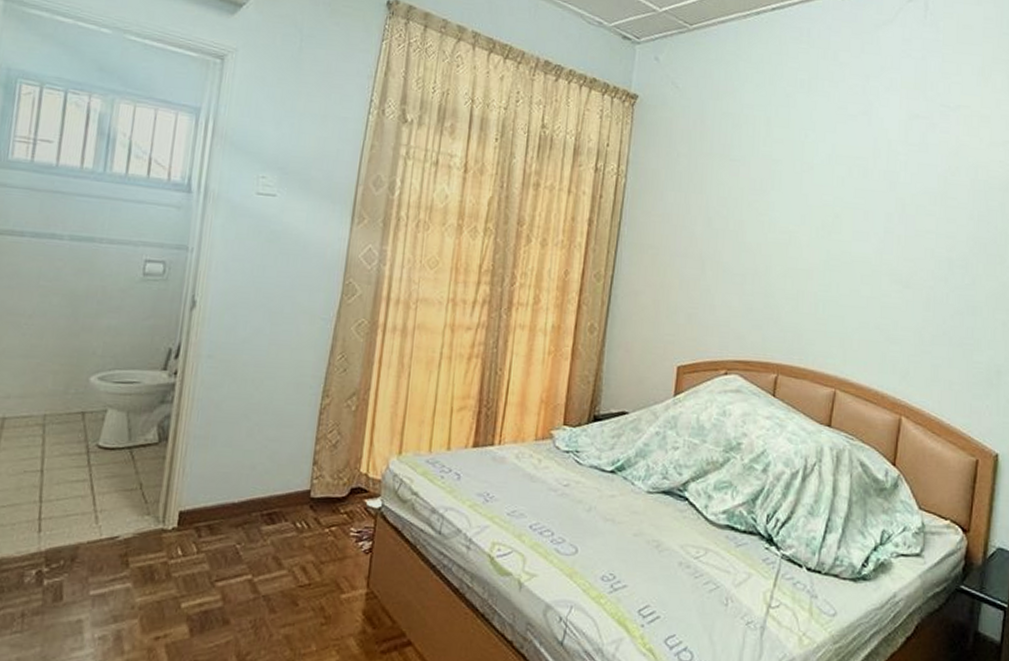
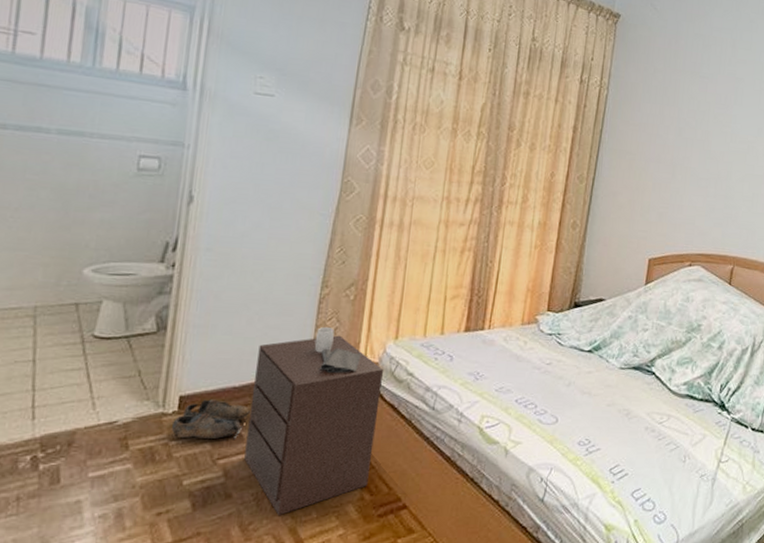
shoe: none [170,515,250,561] -> present [171,399,251,440]
nightstand: none [242,439,386,646] -> present [244,326,383,515]

